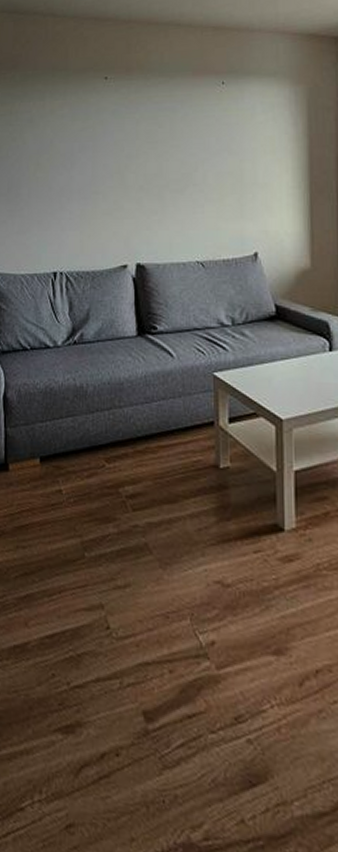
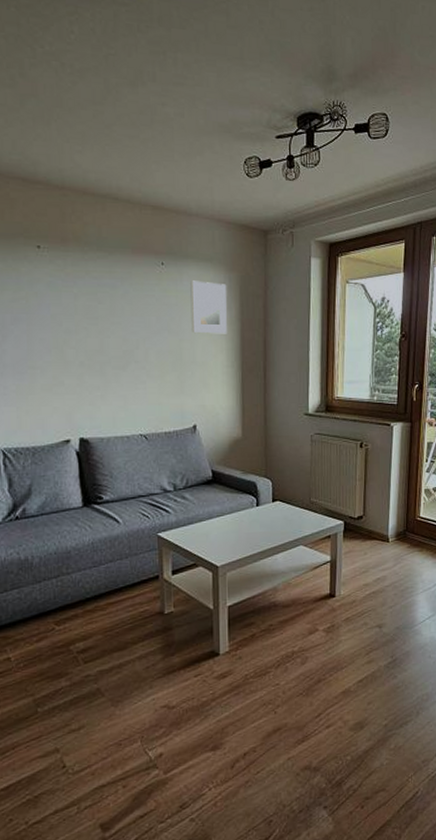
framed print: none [252,97,293,153] -> present [190,280,227,334]

